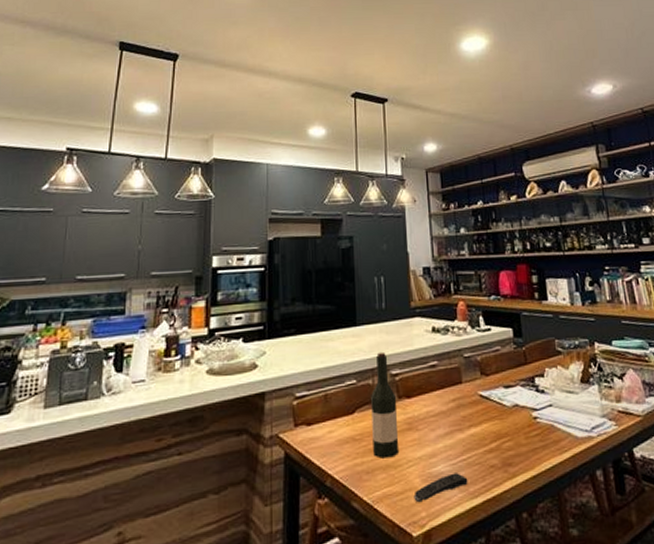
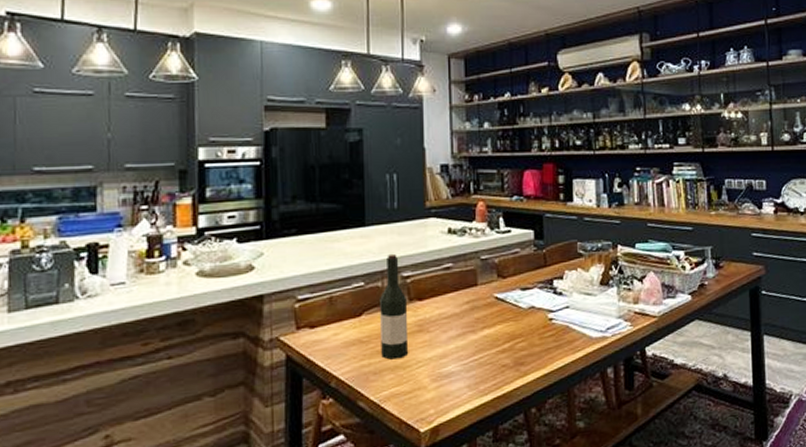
remote control: present [414,473,468,503] -> none [422,372,479,401]

